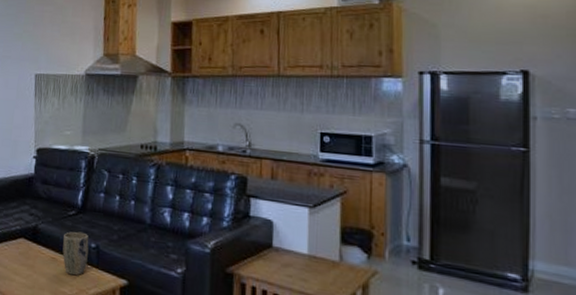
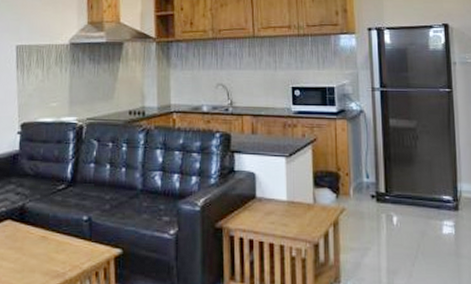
plant pot: present [62,231,89,276] -> none [53,205,81,252]

